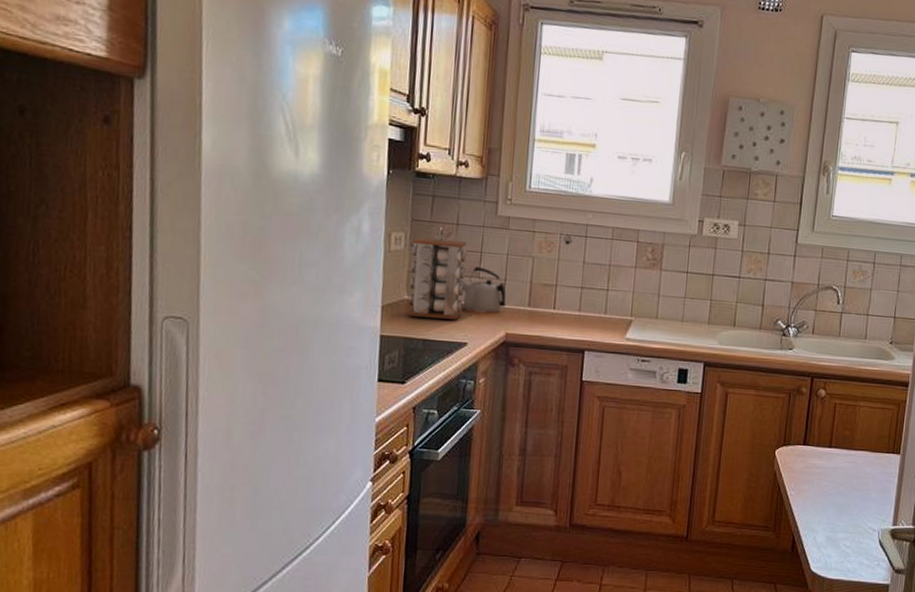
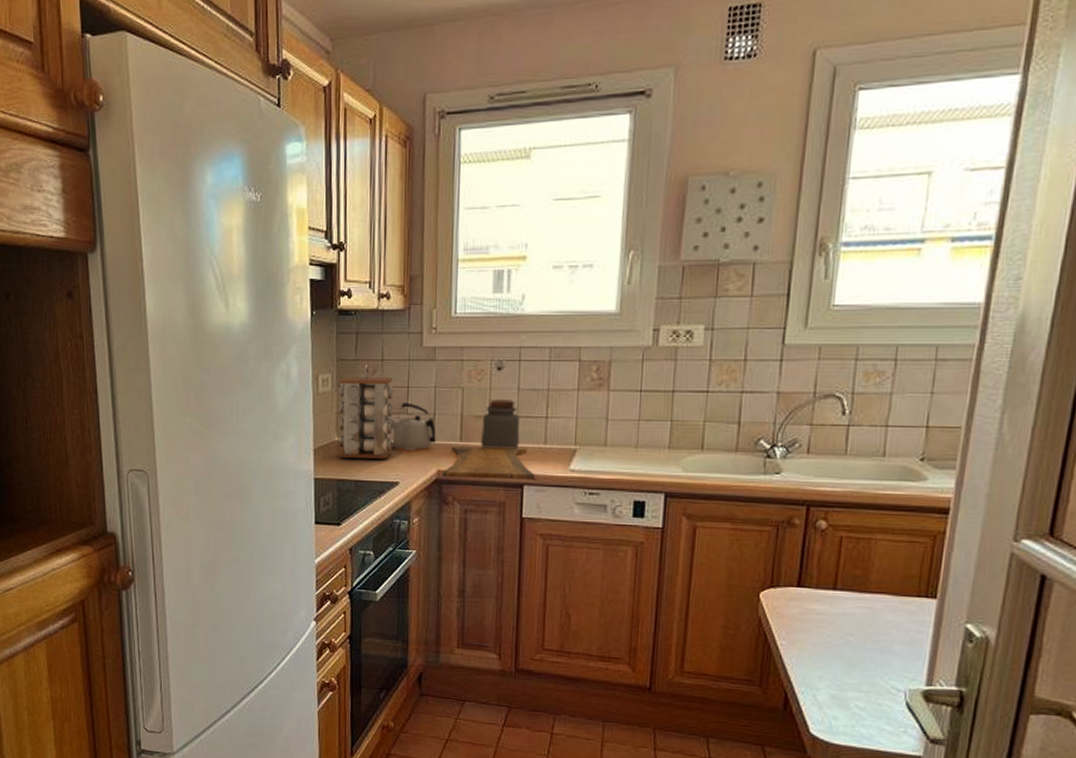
cutting board: none [509,311,595,347] -> present [442,446,535,480]
jar: none [547,270,584,318] -> present [481,399,520,449]

